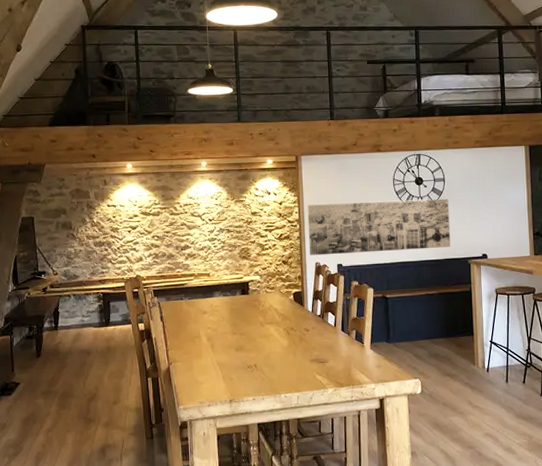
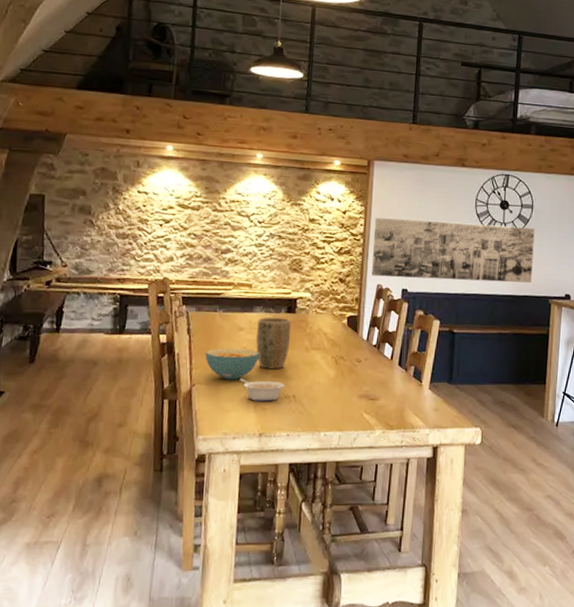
cereal bowl: none [177,329,222,357] -> present [205,348,259,380]
legume: none [208,354,247,373] -> present [239,378,285,402]
plant pot: none [217,299,247,345] -> present [256,317,291,370]

